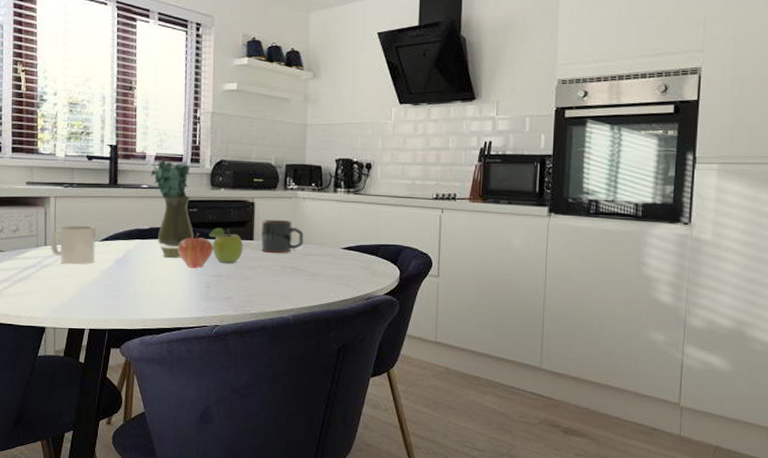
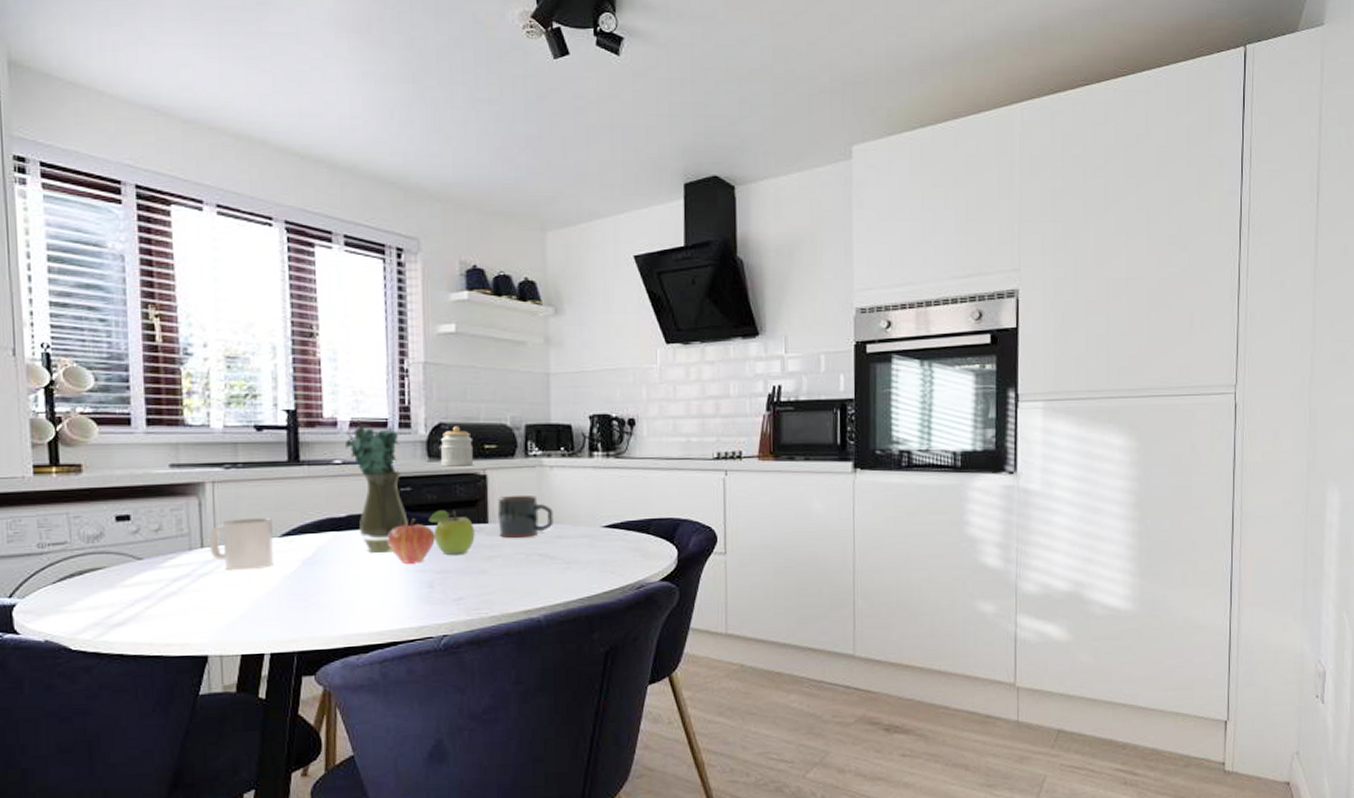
jar: none [220,163,246,195] -> present [440,426,474,467]

